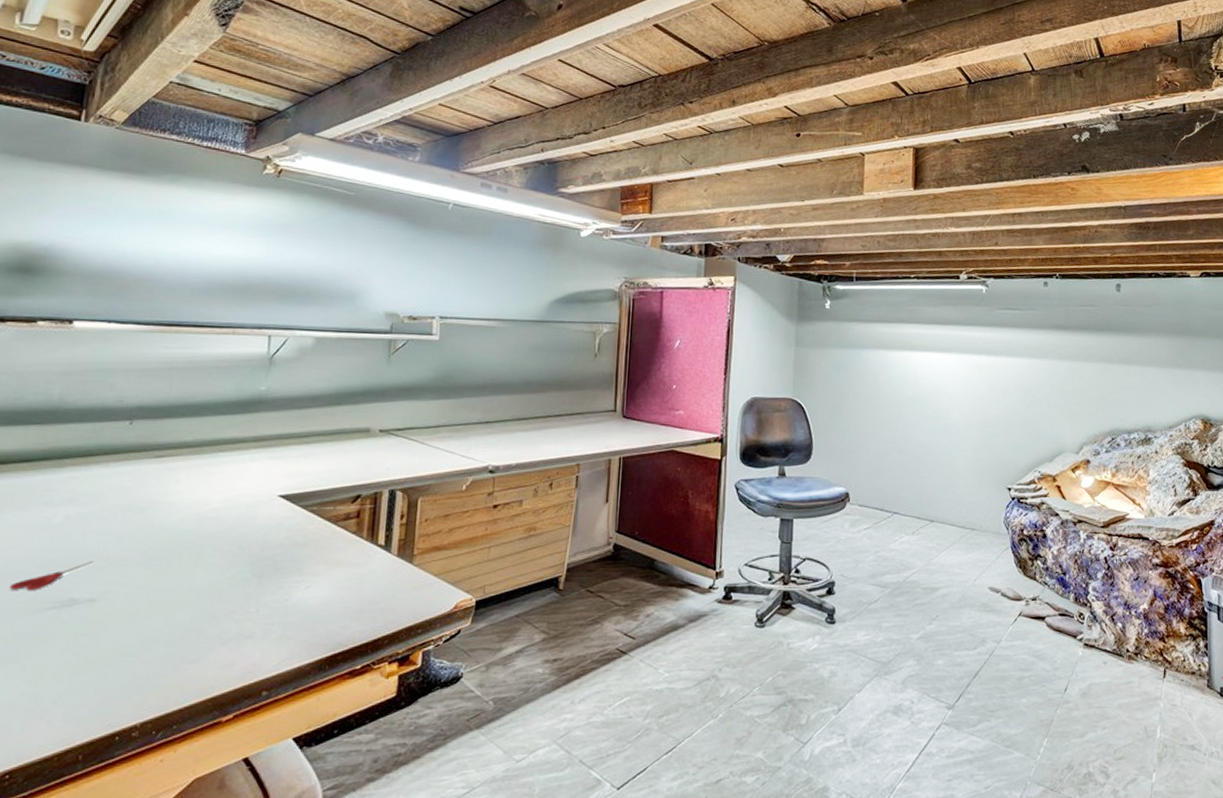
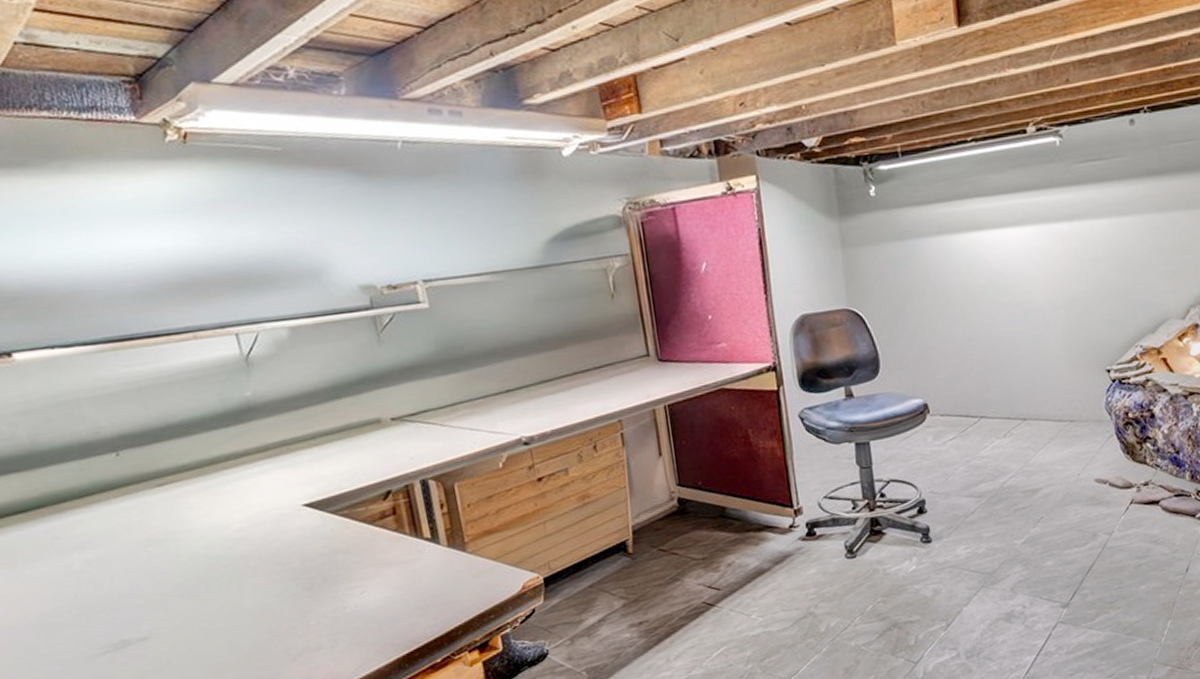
scissors: present [9,561,94,590] -> none [54,601,132,642]

